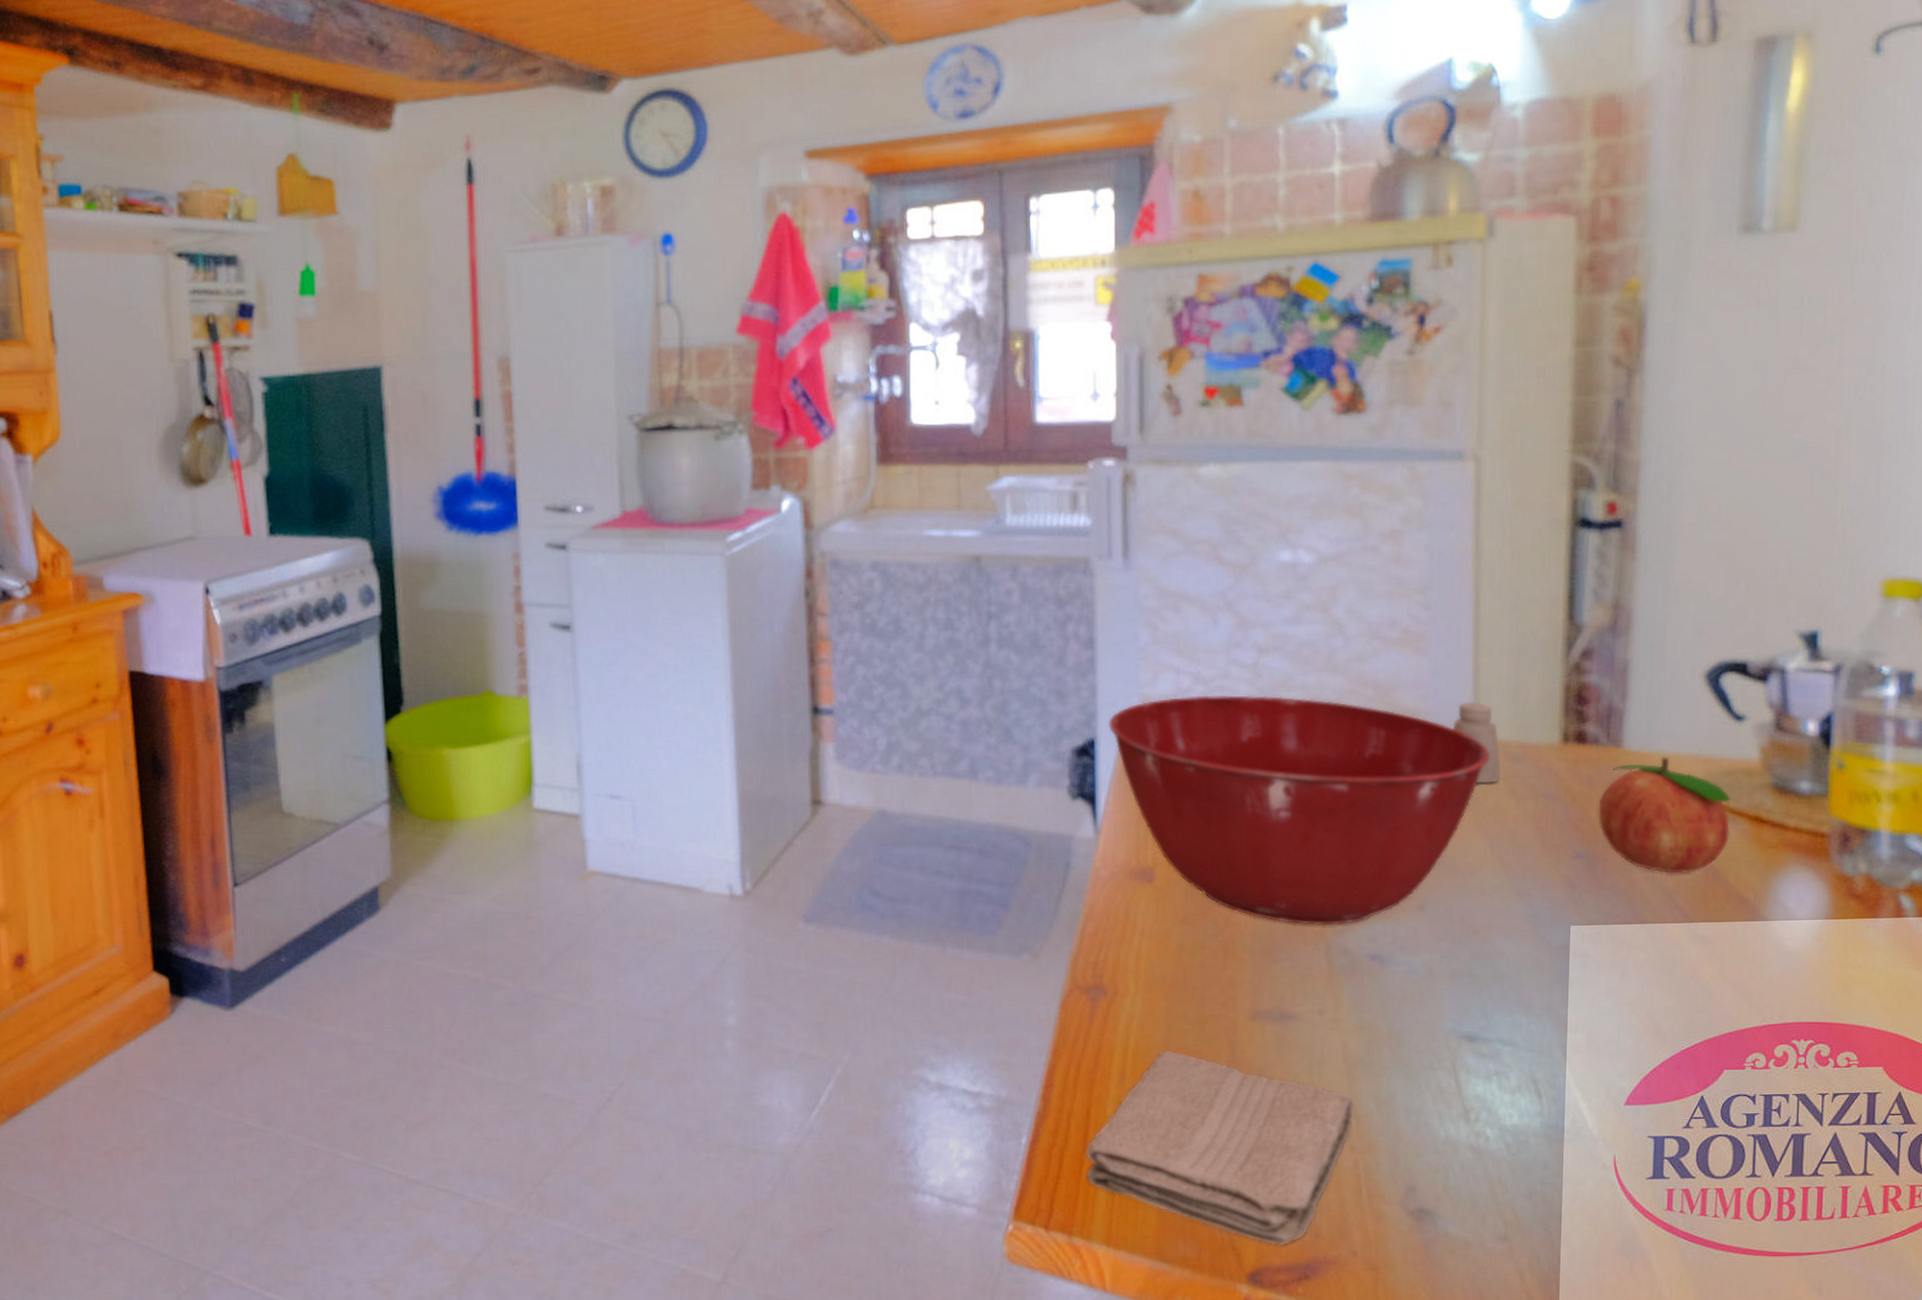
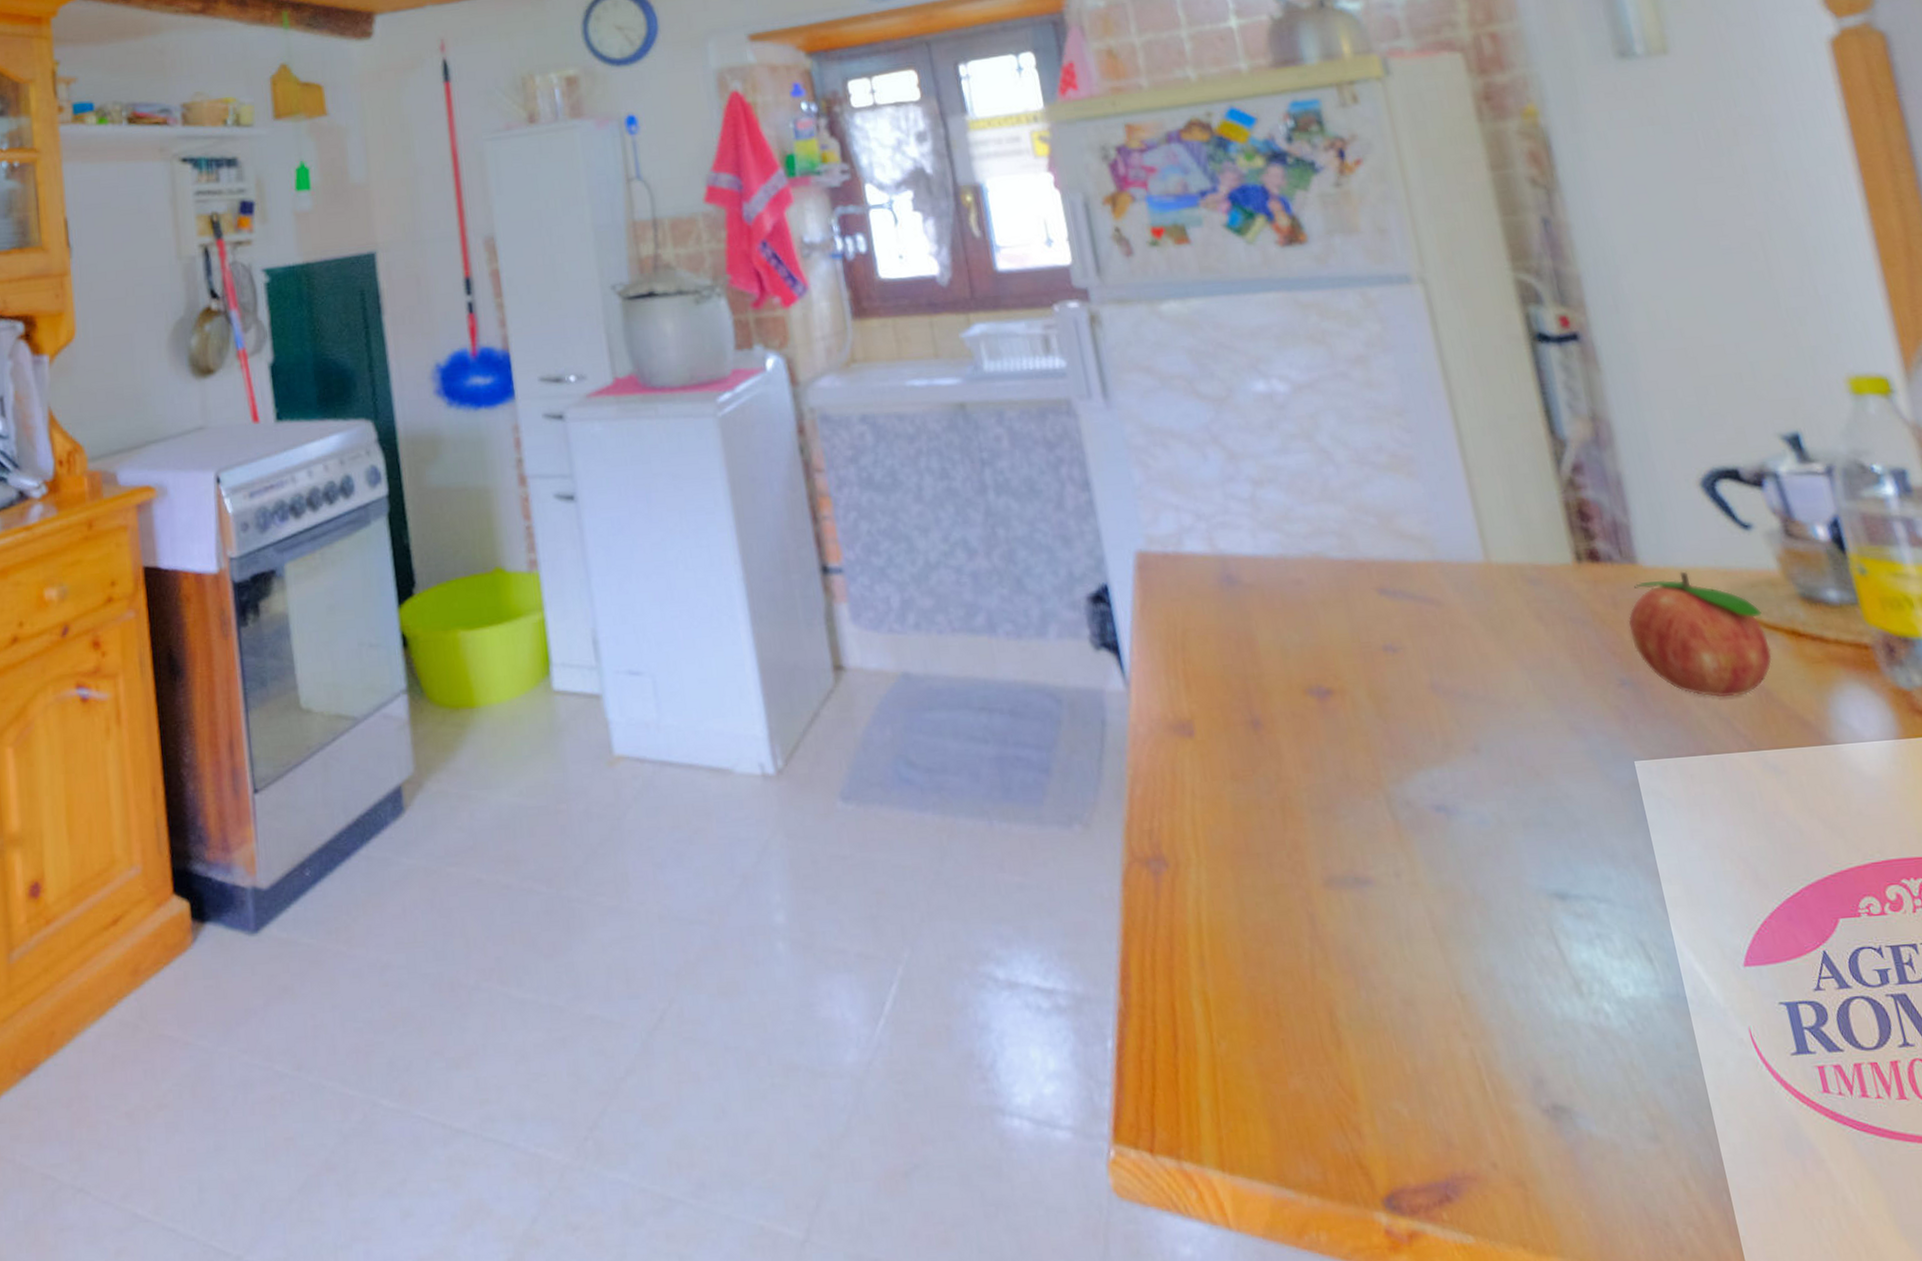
washcloth: present [1085,1050,1354,1246] -> none [1178,927,1459,1161]
mixing bowl: present [1109,695,1490,926] -> none [1118,529,1508,776]
saltshaker: present [1451,701,1501,785] -> none [1461,524,1523,612]

